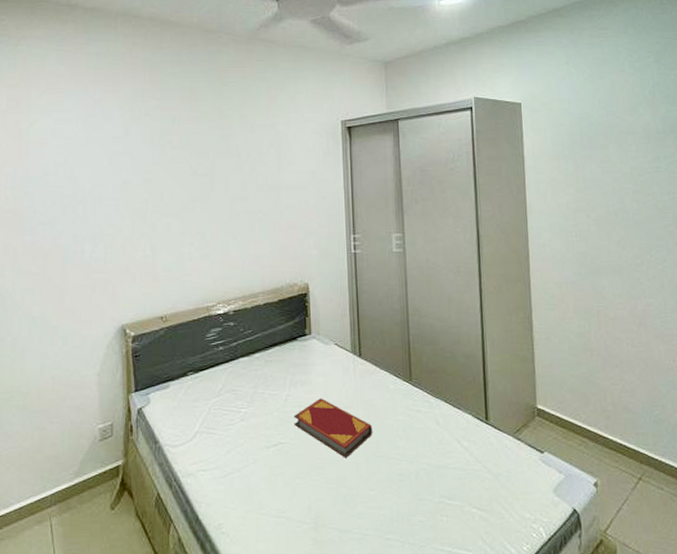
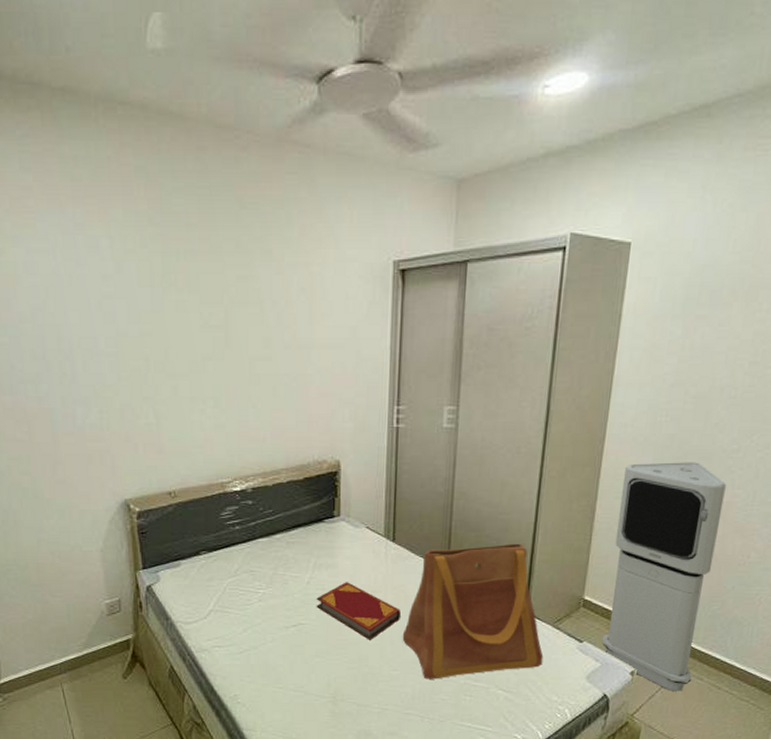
tote bag: none [375,355,510,499] -> present [402,543,544,679]
air purifier: none [551,275,653,503] -> present [601,462,726,691]

